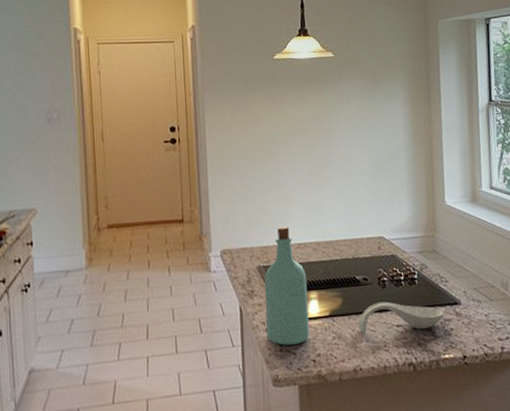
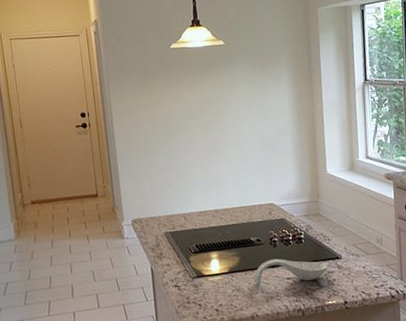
bottle: present [264,226,310,346] -> none [171,197,213,299]

